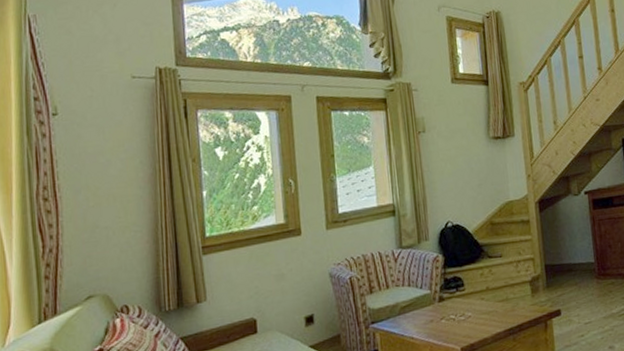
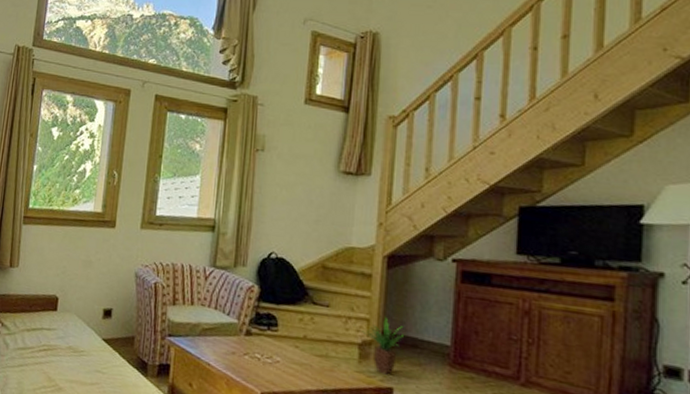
potted plant: none [528,252,561,301] -> present [359,316,404,375]

